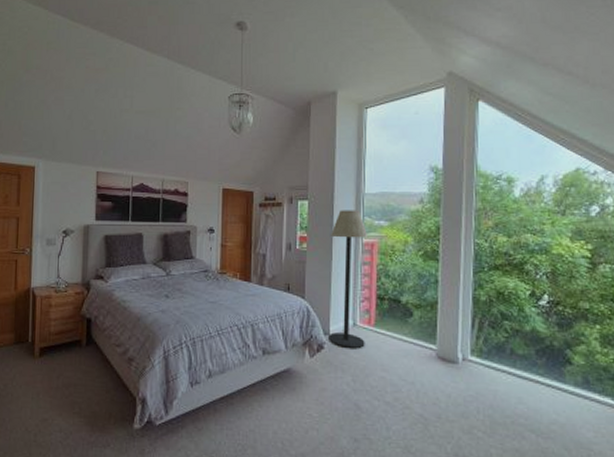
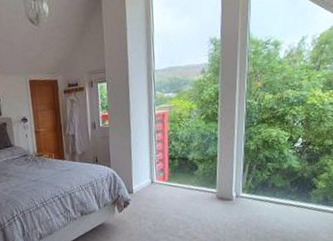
floor lamp: present [327,210,369,349] -> none [128,86,162,201]

